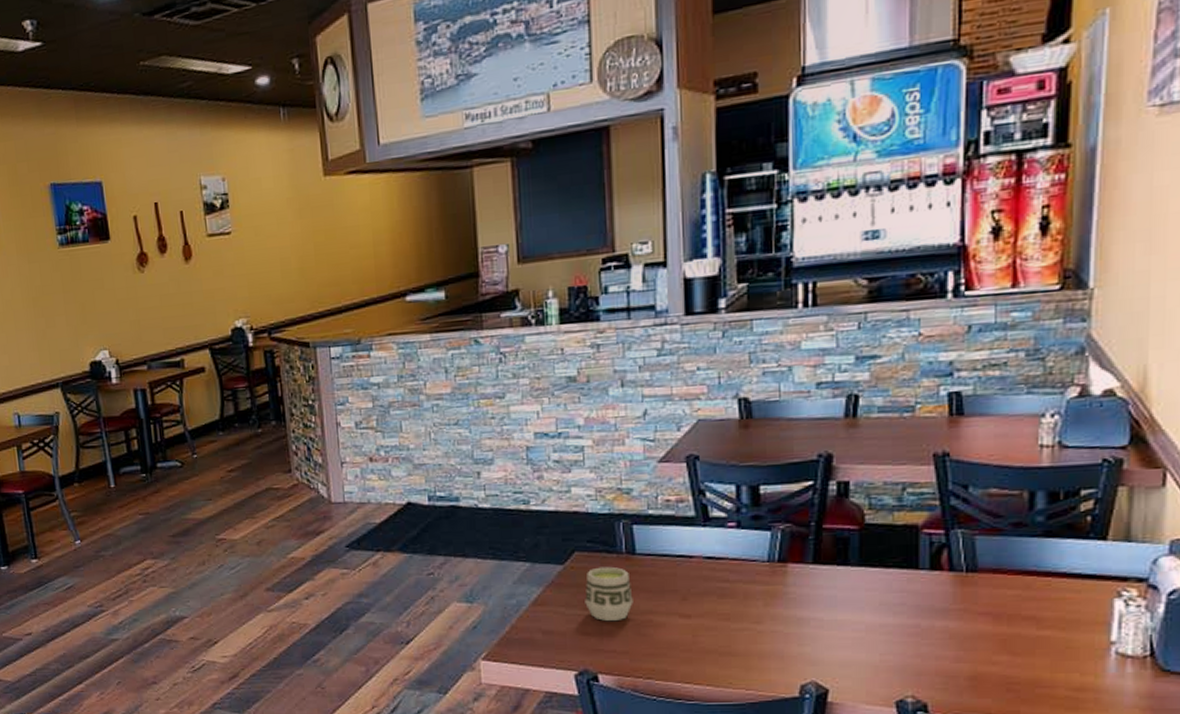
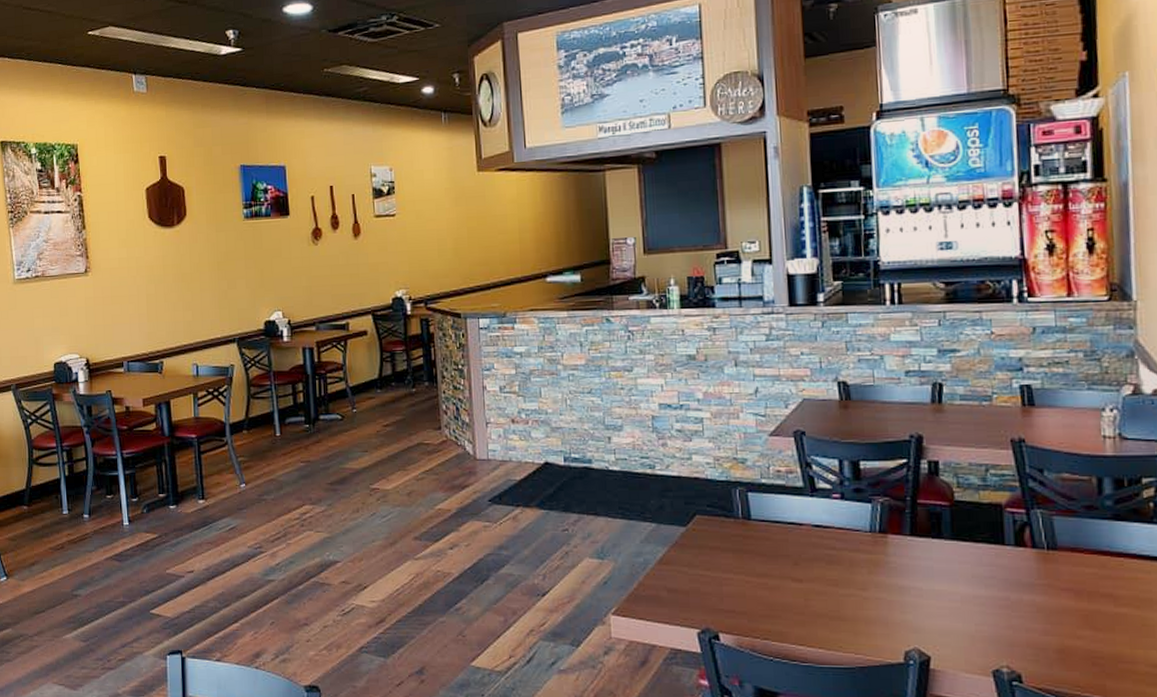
cup: present [585,566,633,621] -> none [705,530,750,582]

